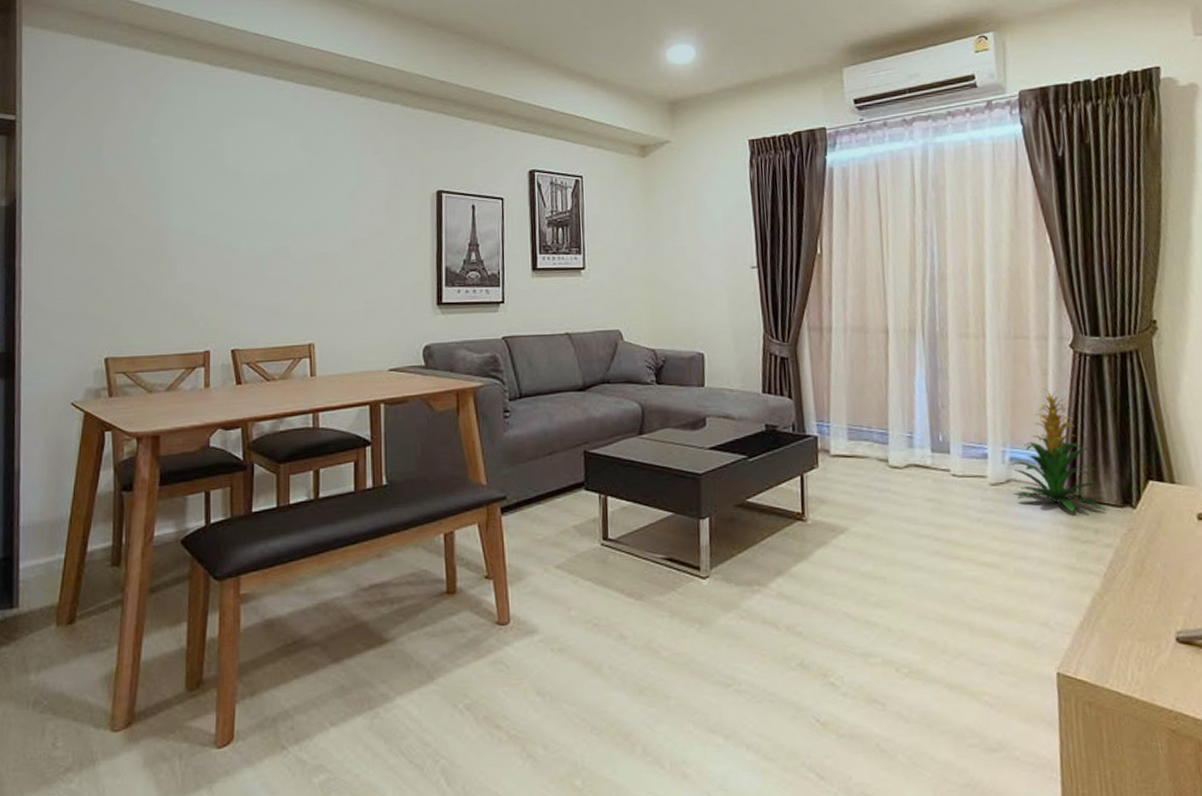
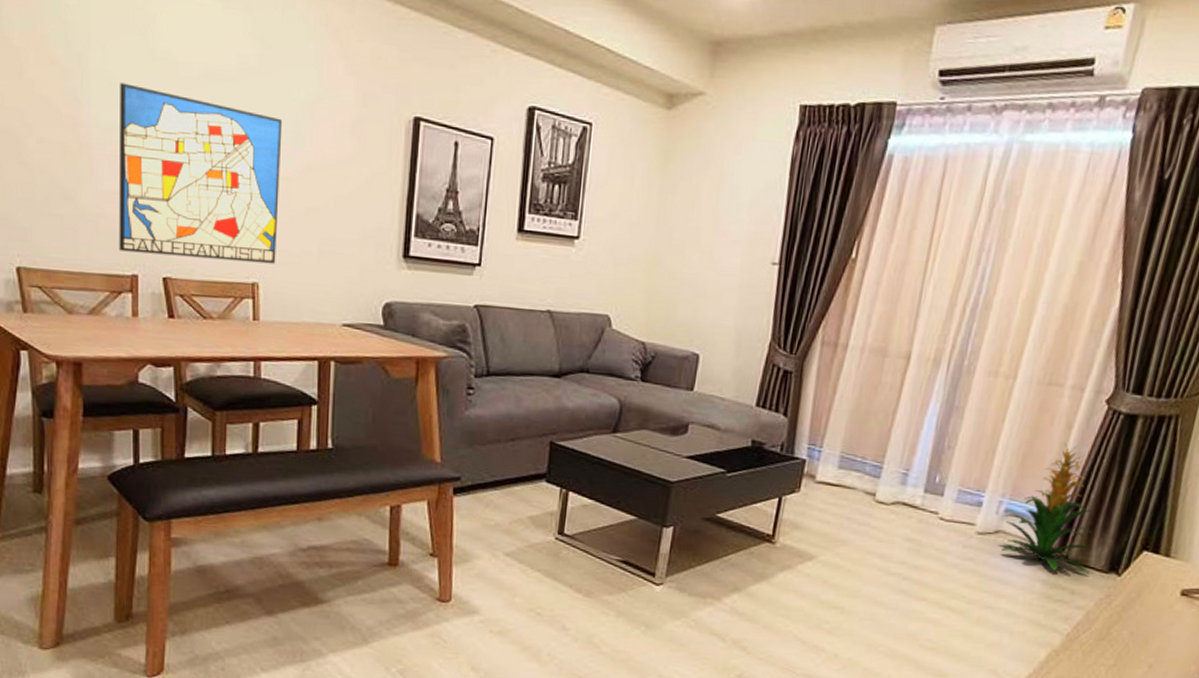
wall art: none [193,196,330,332] -> present [118,83,283,264]

